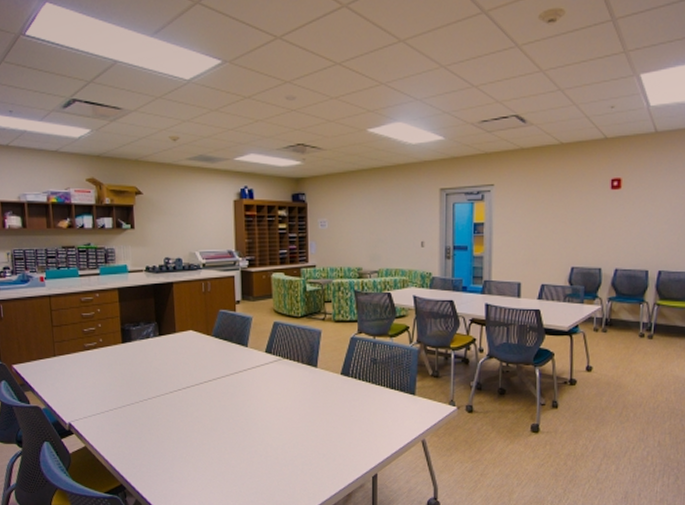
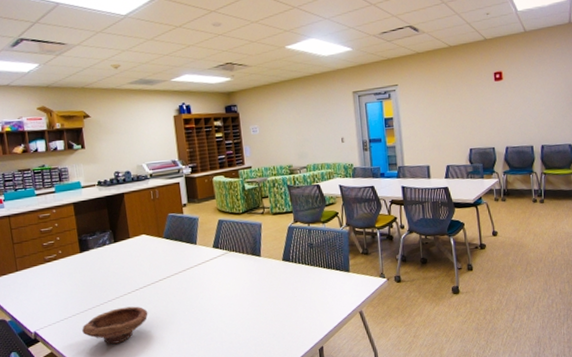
bowl: none [118,407,190,445] -> present [82,306,148,344]

